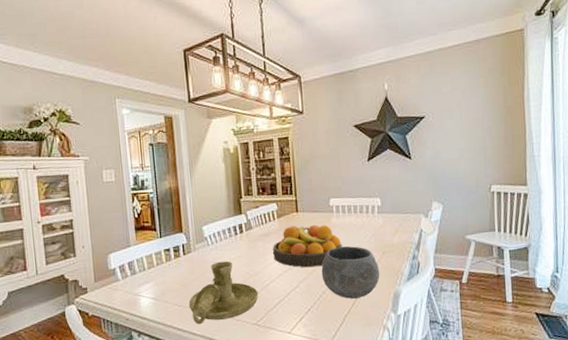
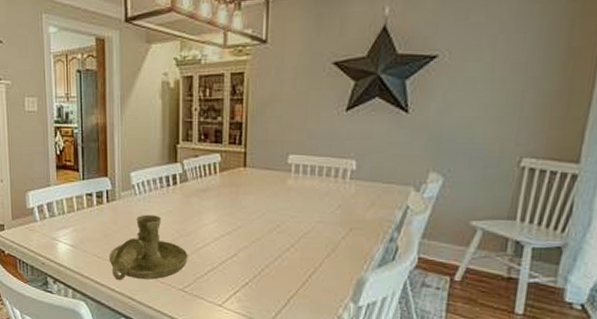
fruit bowl: present [273,224,342,268] -> none [210,183,298,235]
bowl: present [321,246,380,299] -> none [267,214,343,279]

